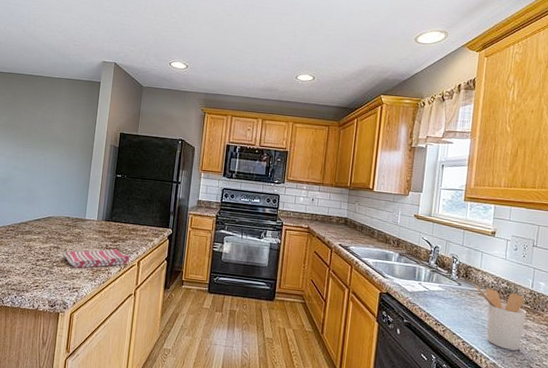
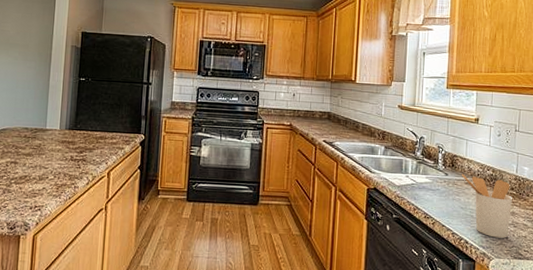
dish towel: present [63,248,130,268] -> none [21,160,98,184]

